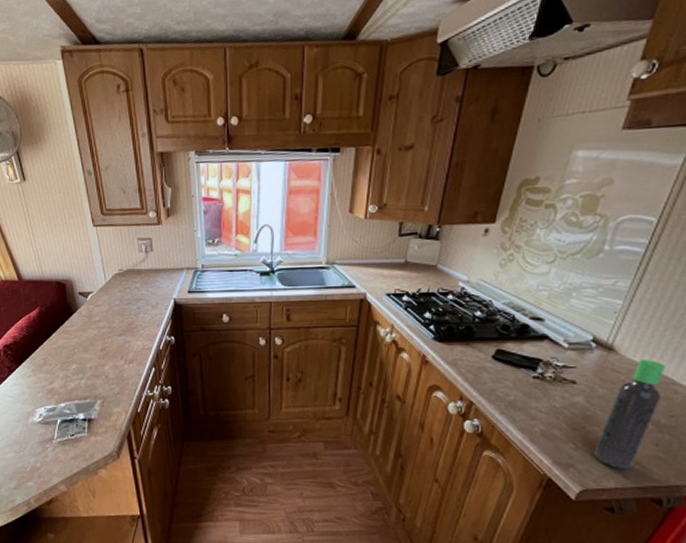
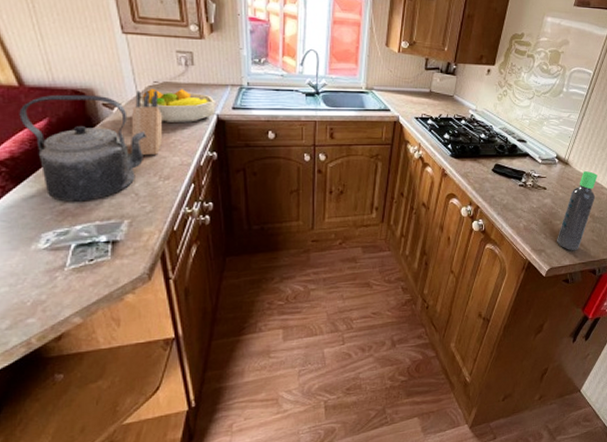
kettle: none [19,285,114,382] -> present [19,94,146,202]
knife block: none [101,277,127,341] -> present [131,90,162,156]
fruit bowl: none [107,275,173,309] -> present [138,88,215,124]

